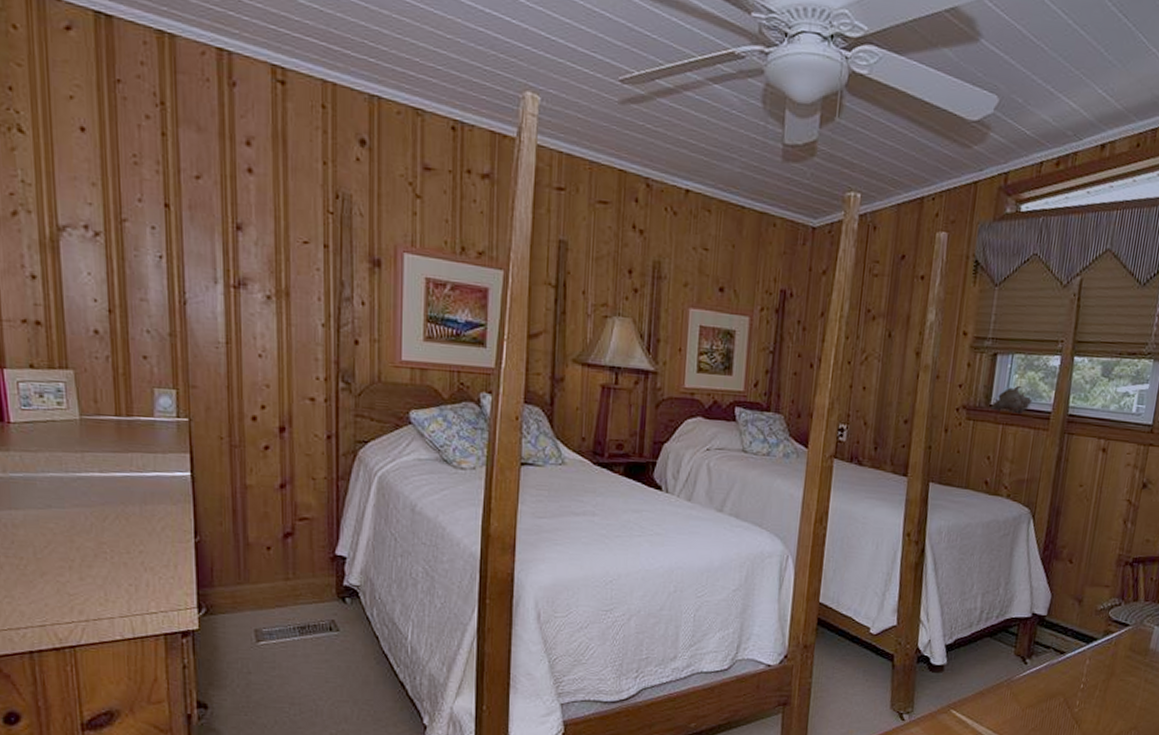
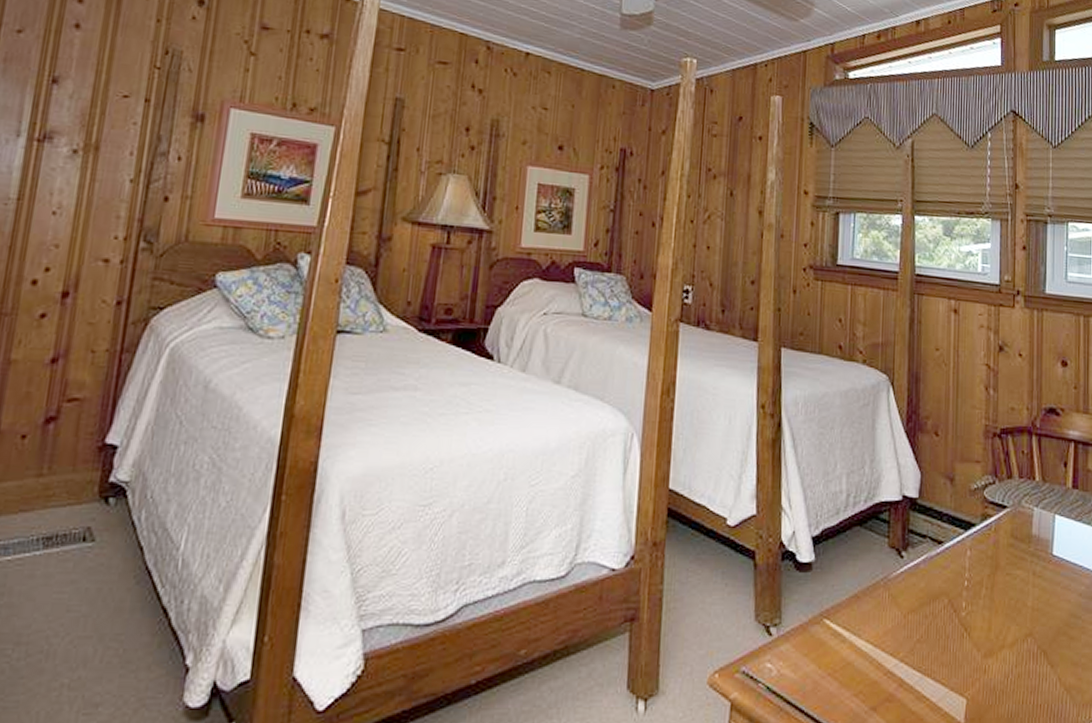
seashell: present [990,385,1033,415] -> none [838,244,879,274]

